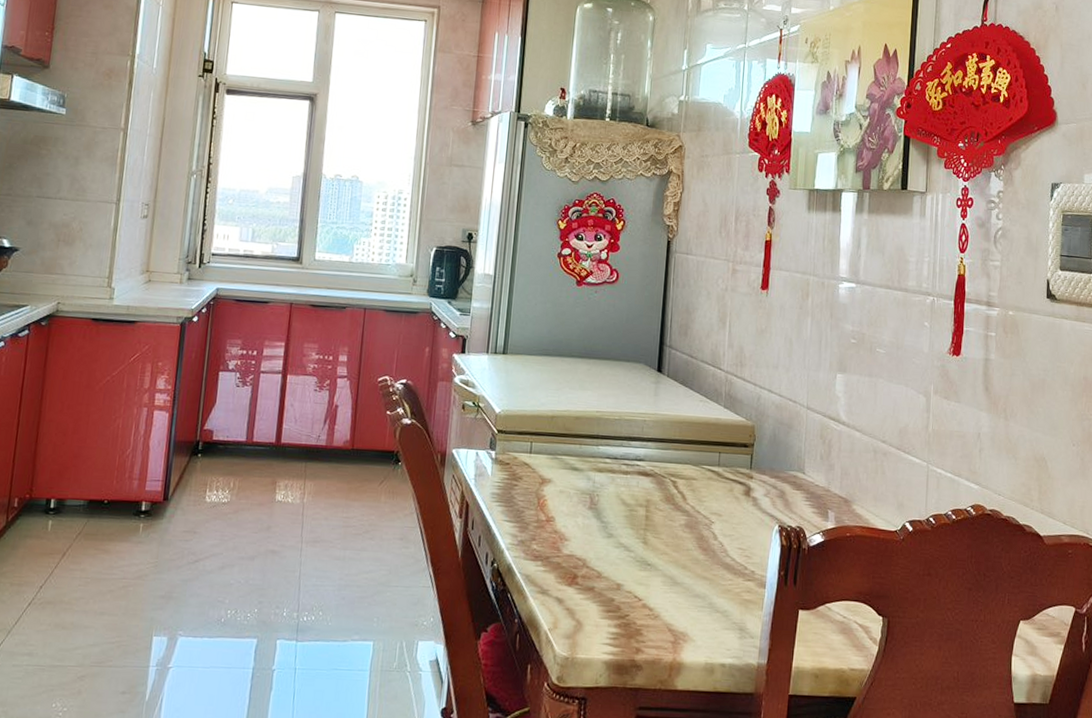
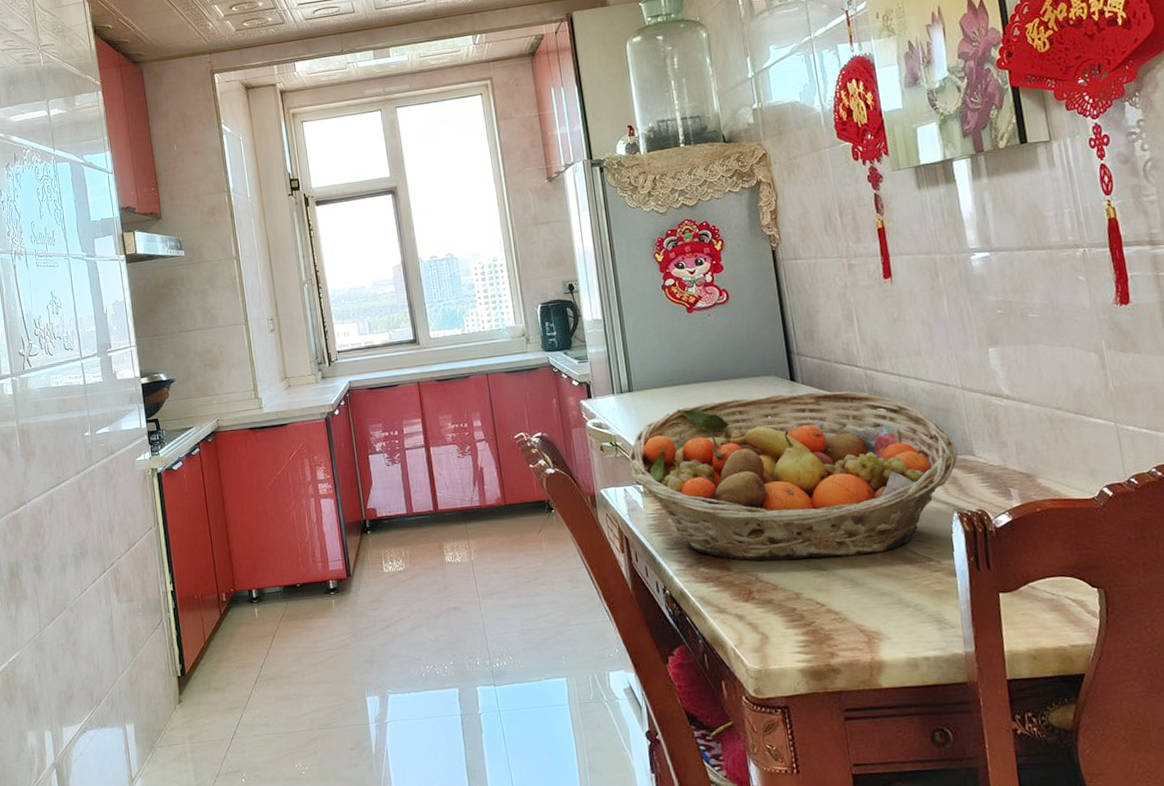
fruit basket: none [485,379,791,555] -> present [628,391,958,561]

